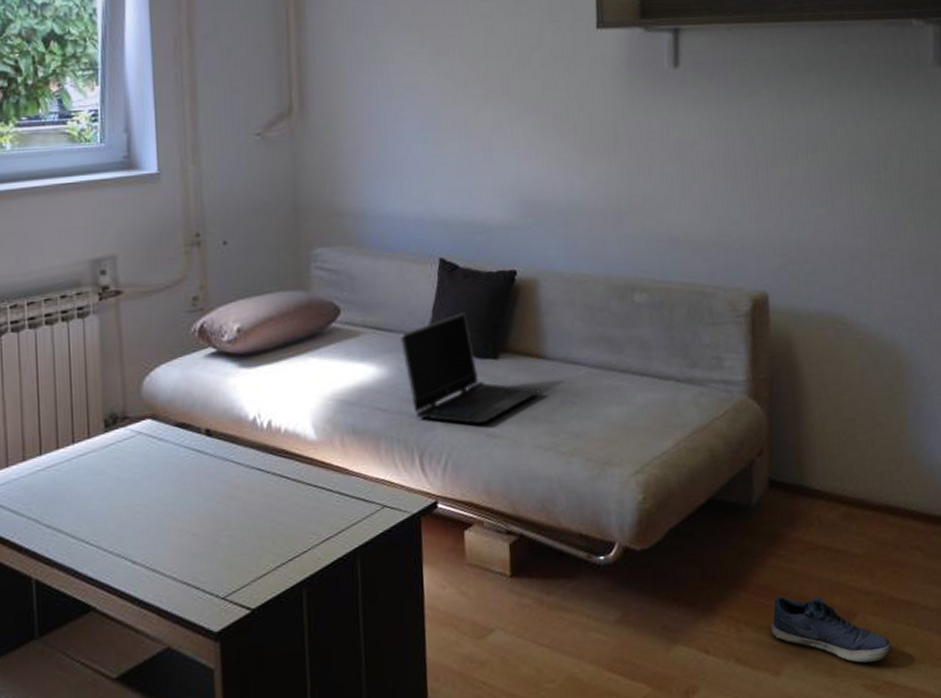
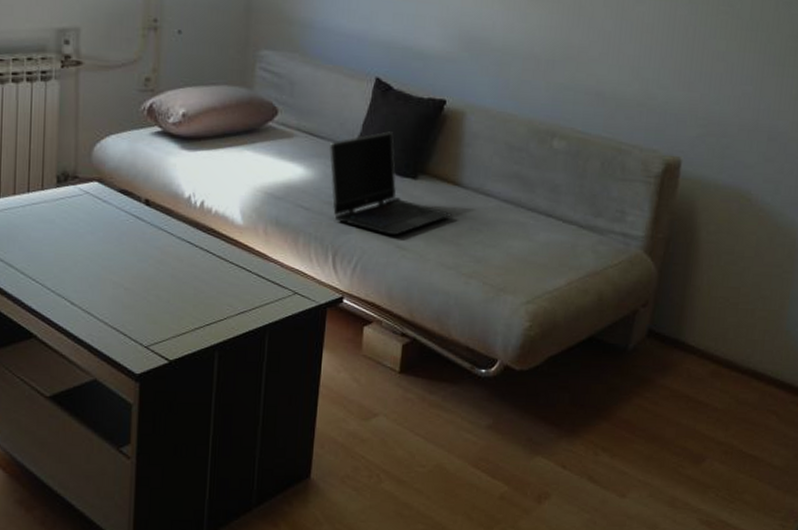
shoe: present [771,596,893,663] -> none [625,432,732,502]

